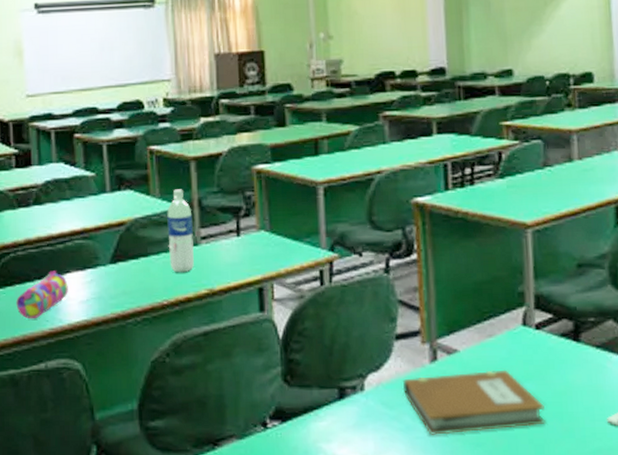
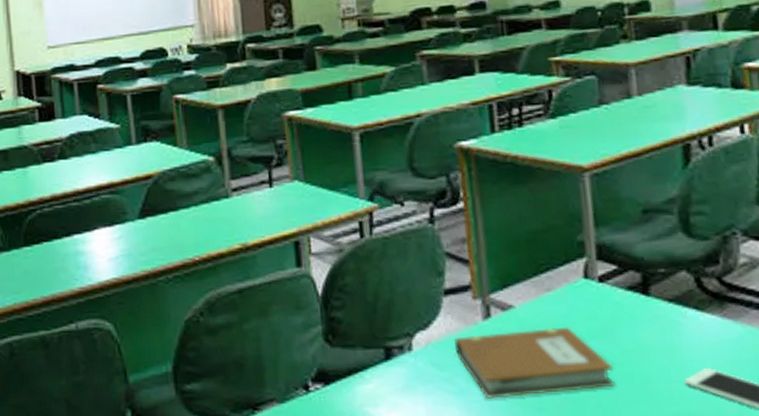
pencil case: present [16,270,68,319] -> none [44,227,97,278]
water bottle: present [167,189,194,273] -> none [195,139,226,227]

